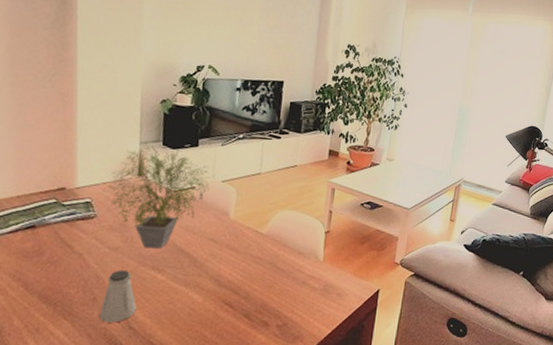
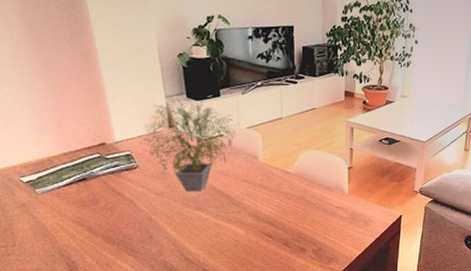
saltshaker: present [99,270,137,323] -> none [158,212,189,256]

